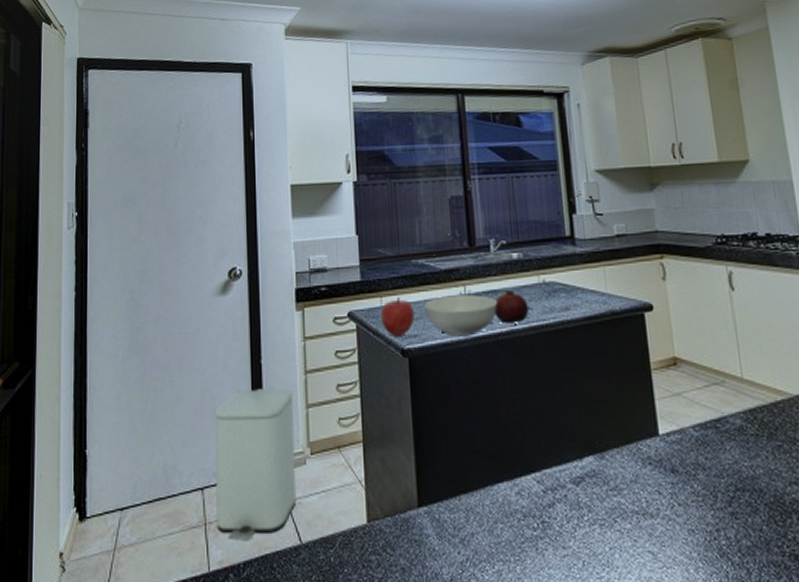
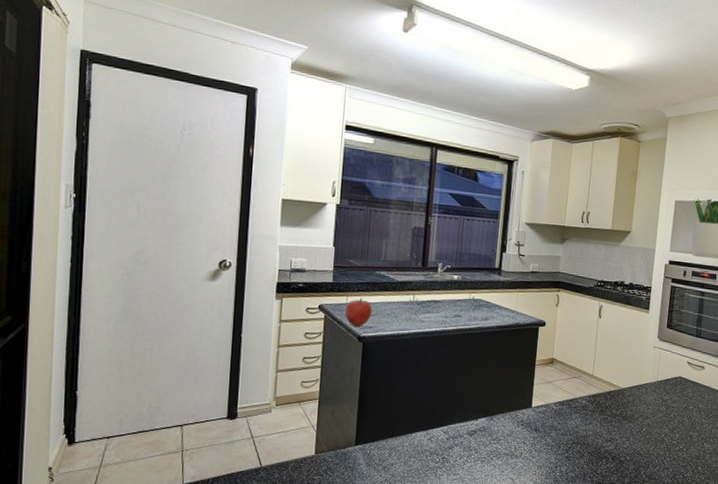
pedal bin: present [215,387,297,541] -> none [192,355,266,463]
bowl: present [424,295,498,337] -> none [380,300,438,332]
fruit: present [494,289,529,324] -> none [433,301,459,326]

